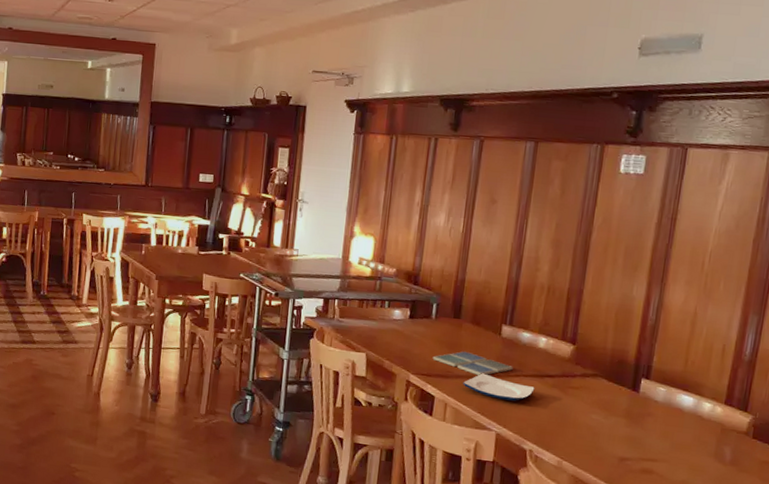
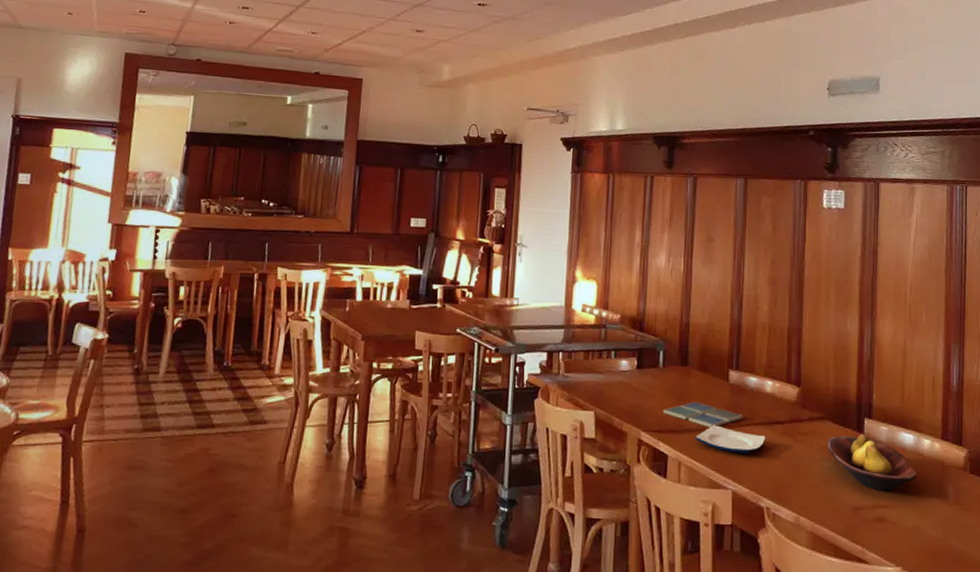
fruit bowl: none [598,392,693,448] -> present [827,433,917,492]

